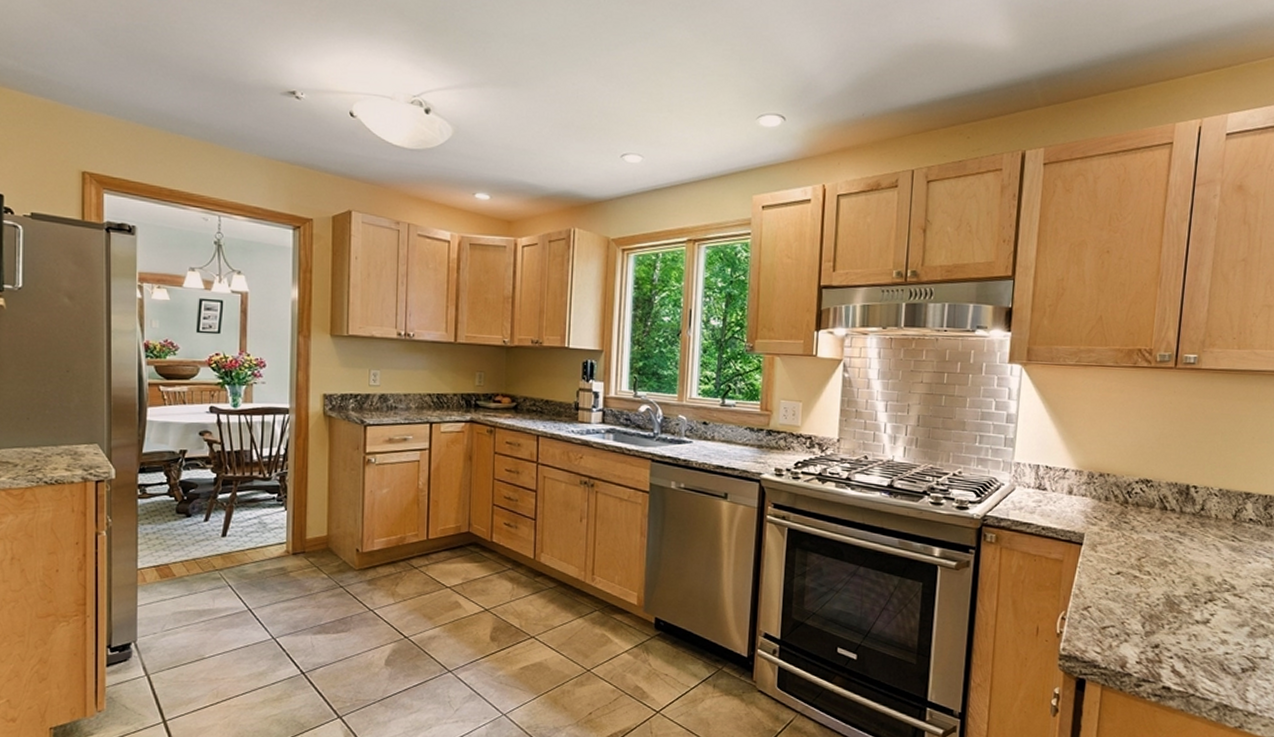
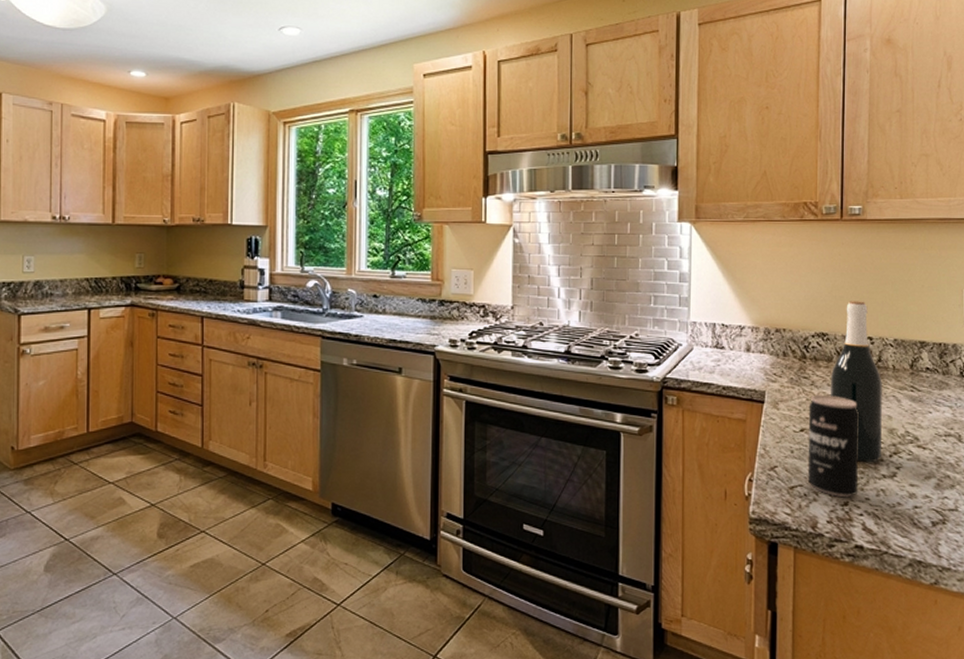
beverage can: none [1120,540,1177,639] -> present [807,394,859,497]
wine bottle: none [1150,449,1204,608] -> present [831,301,882,462]

